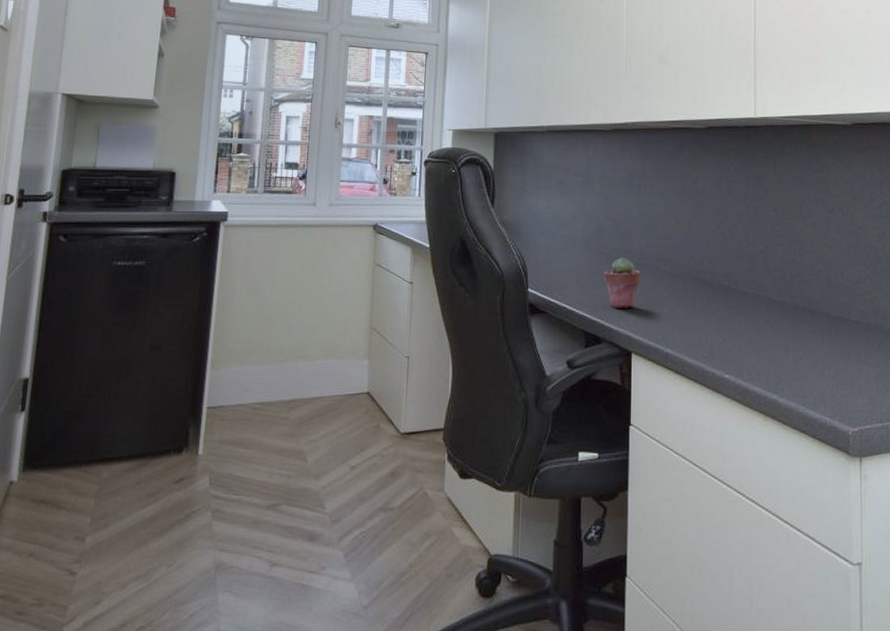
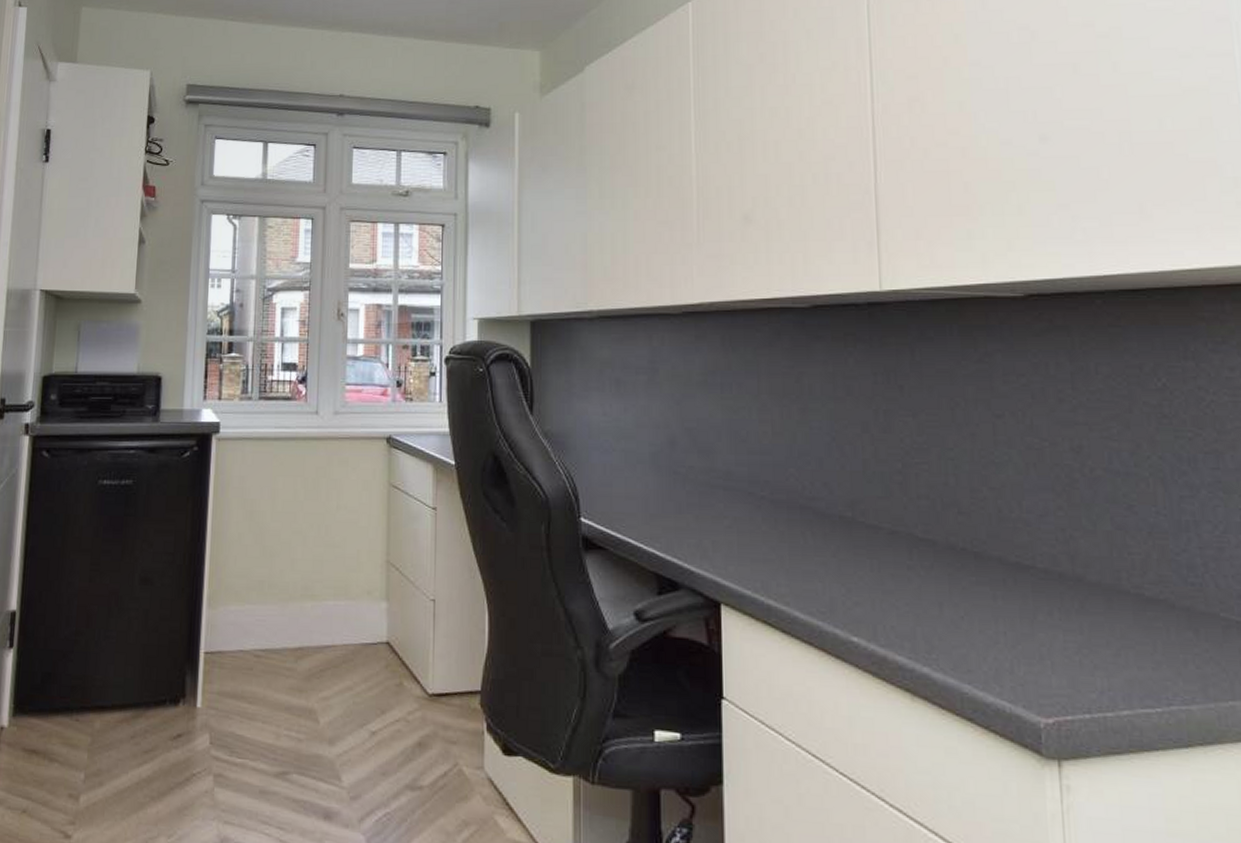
potted succulent: present [603,257,641,308] -> none [678,478,730,545]

